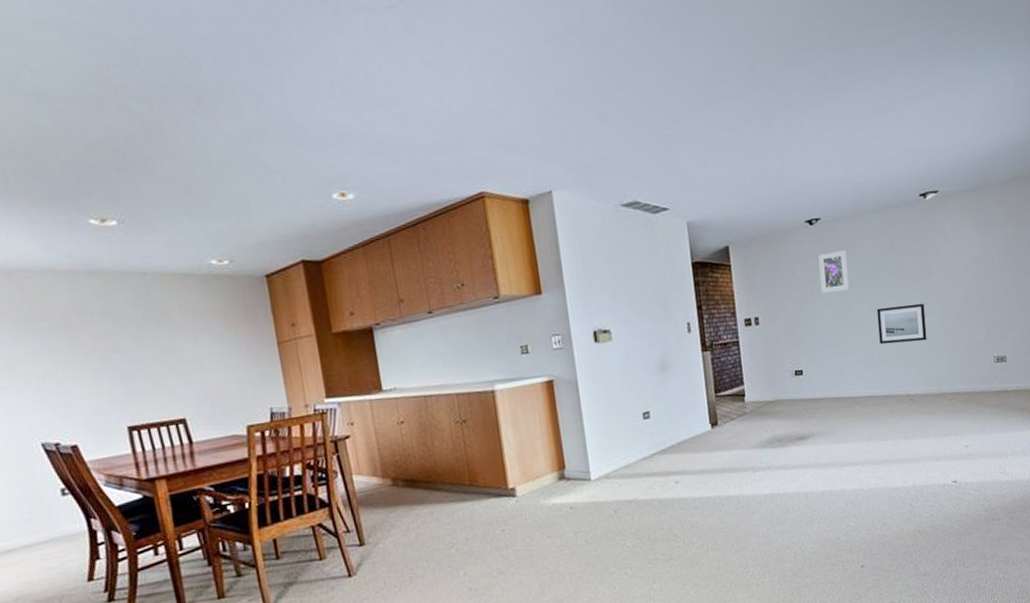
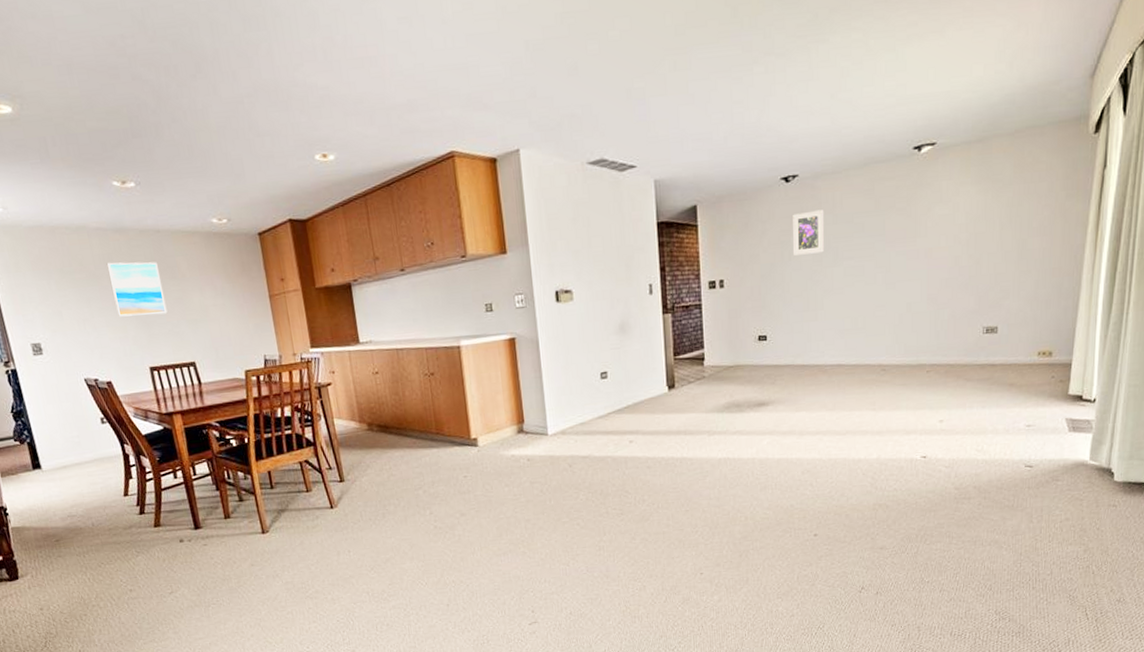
wall art: none [77,307,153,371] -> present [106,262,168,317]
wall art: present [877,303,927,345] -> none [853,267,908,311]

